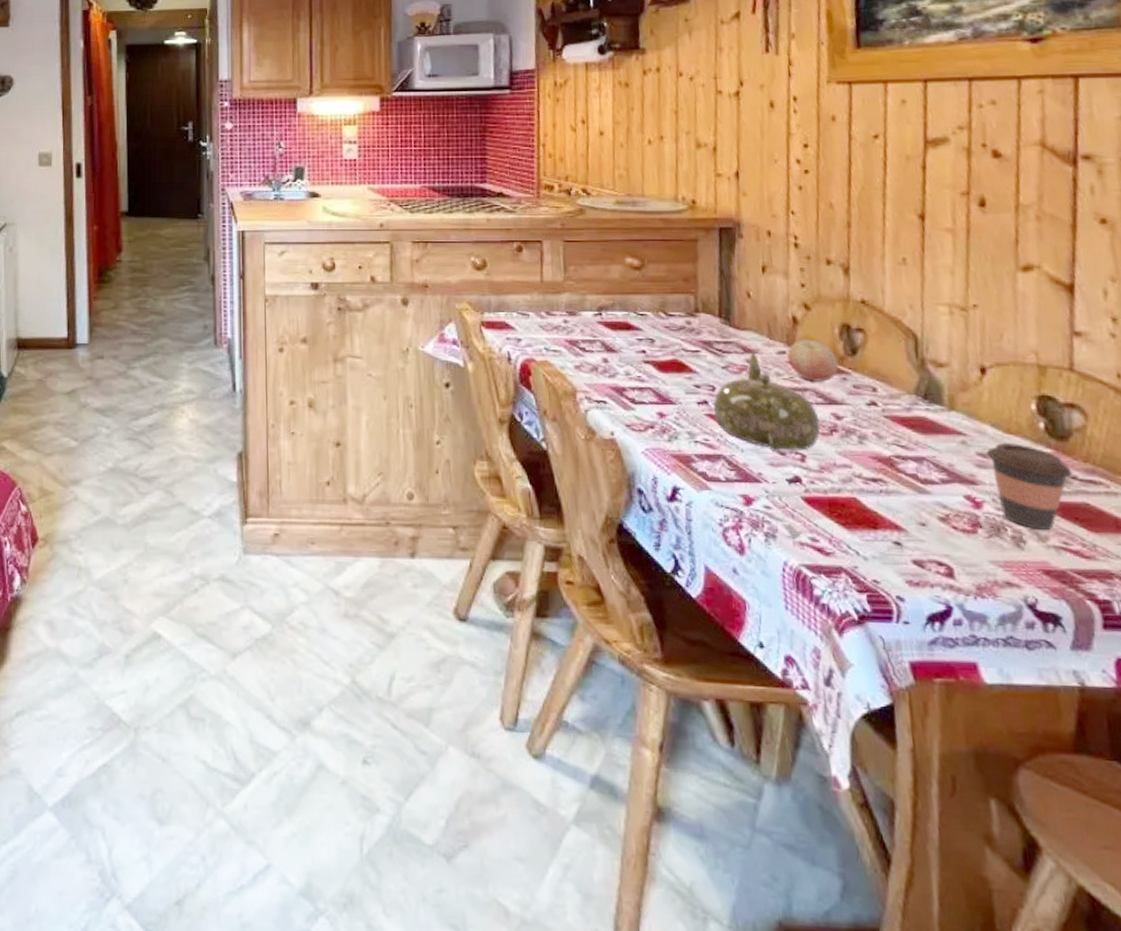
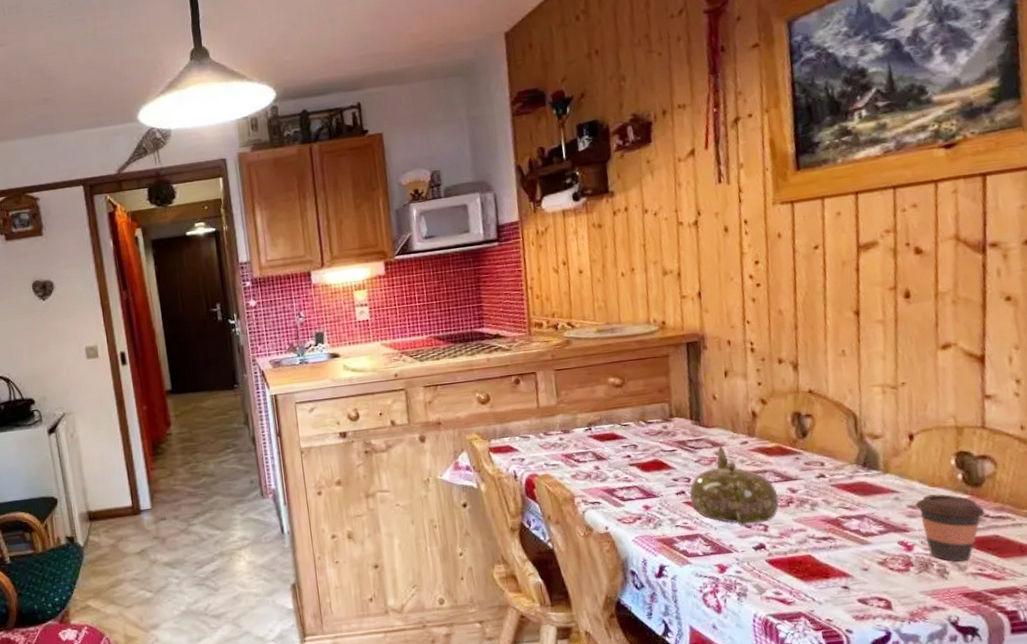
fruit: present [787,339,839,382] -> none [749,429,793,464]

